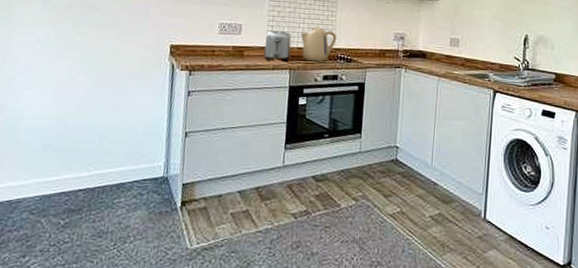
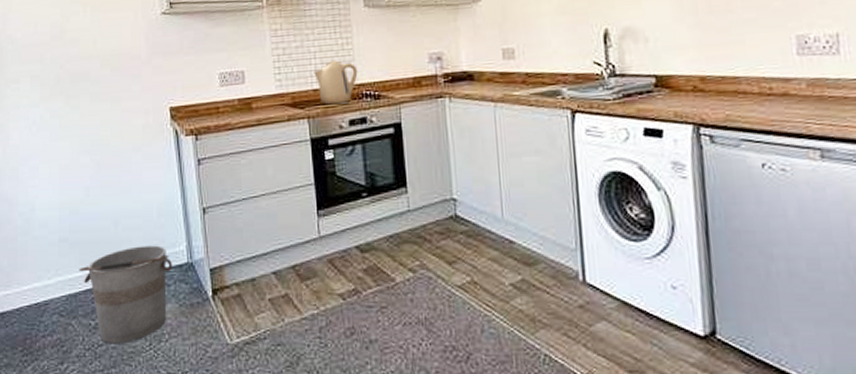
bucket: none [57,158,149,243] -> present [79,245,173,344]
toaster: present [263,31,292,61] -> none [274,71,306,112]

